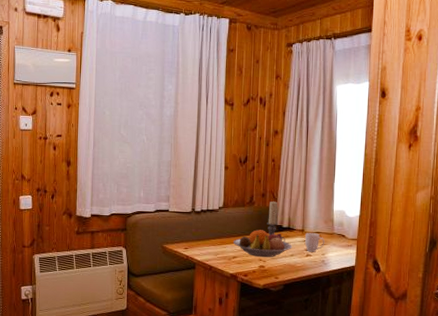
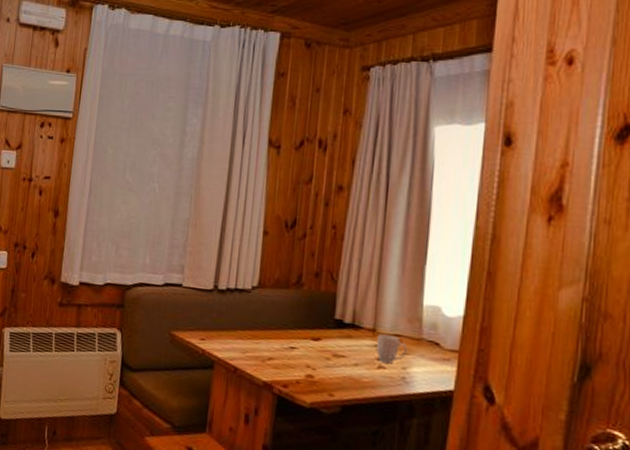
fruit bowl: present [233,230,292,258] -> none [269,323,357,365]
candle holder: present [267,201,286,243] -> none [320,284,348,345]

